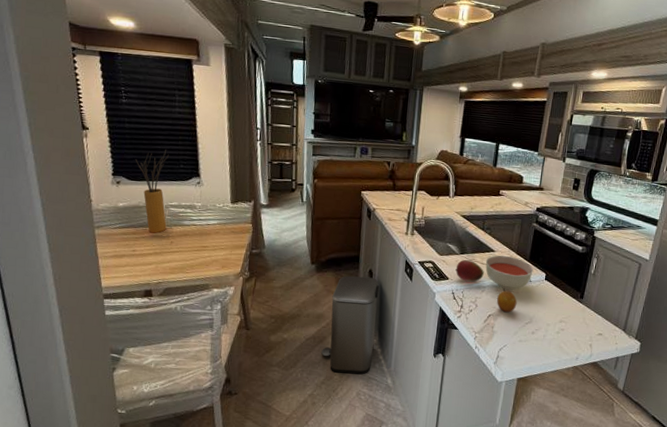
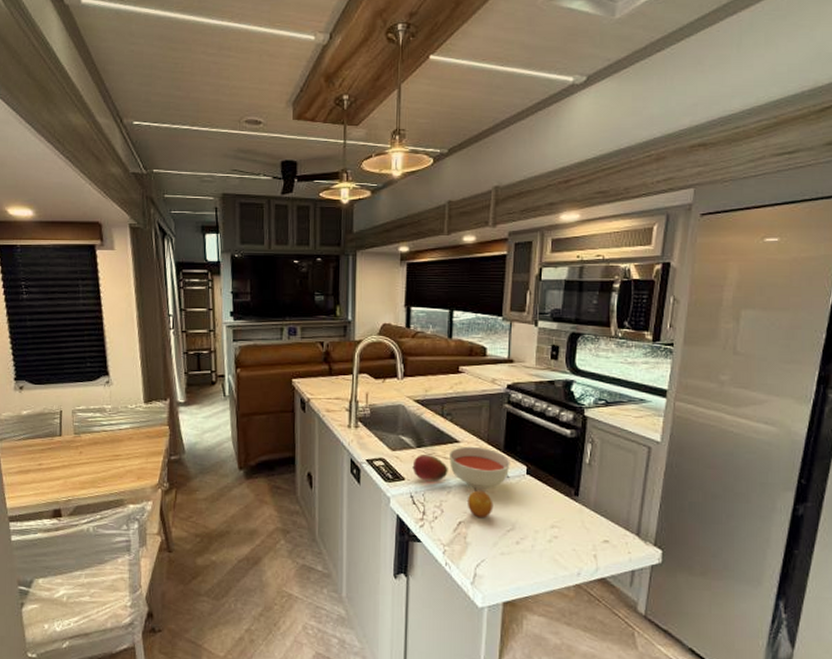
vase: present [135,150,169,234] -> none [38,347,75,443]
pedal bin: present [321,275,380,375] -> none [257,481,321,603]

